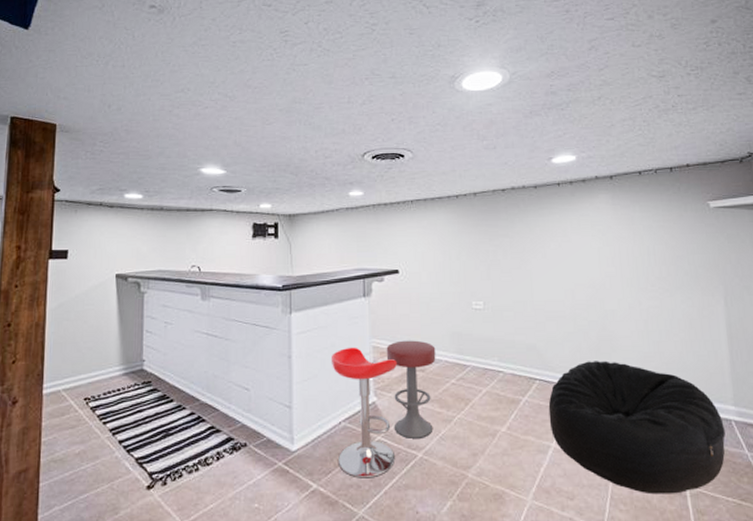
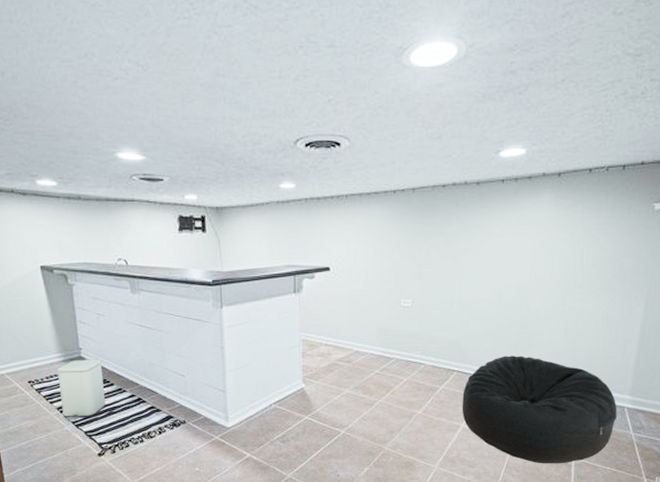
pedal bin: none [115,372,163,444] -> present [57,359,105,420]
bar stool: present [330,347,397,479] -> none [261,339,325,450]
bar stool: present [386,340,436,438] -> none [315,334,362,418]

